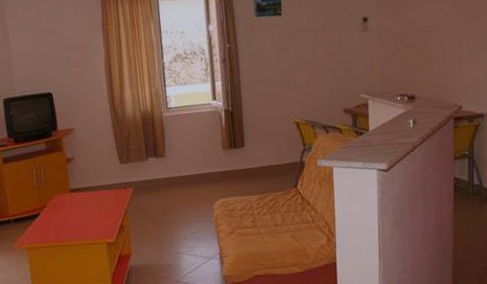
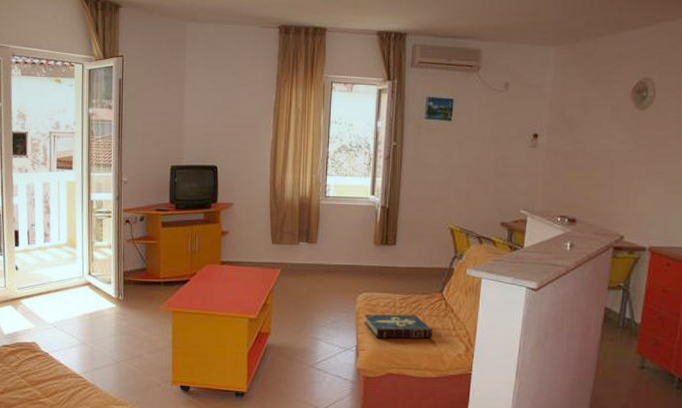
book: none [223,213,293,242] -> present [364,314,432,339]

